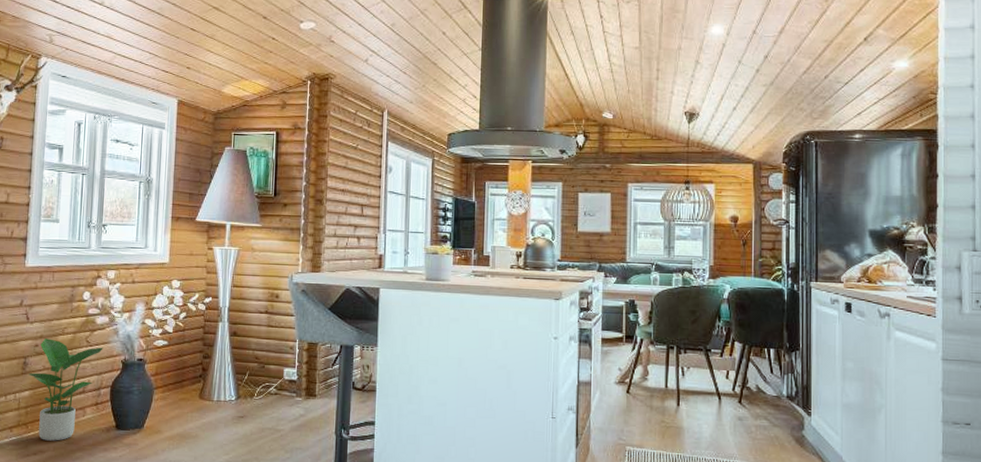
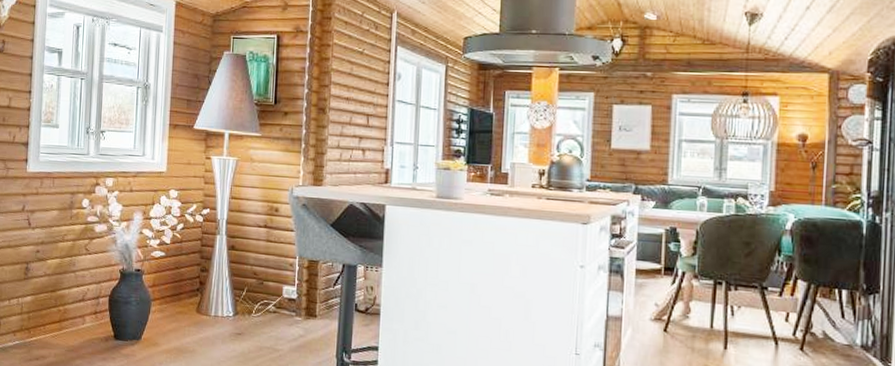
potted plant: present [28,338,103,441] -> none [30,245,102,348]

